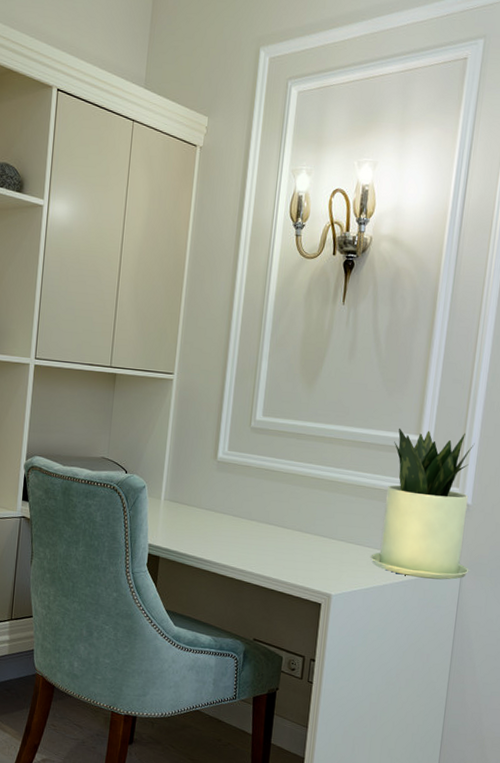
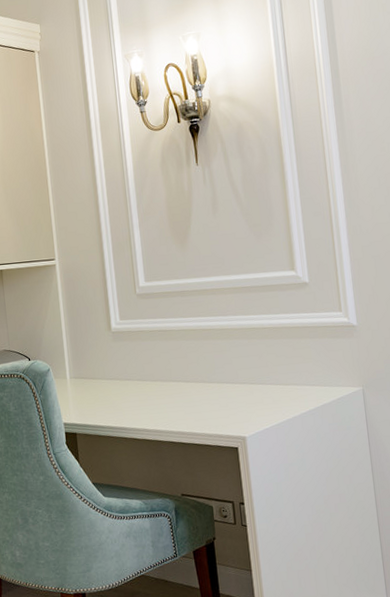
planter: present [371,428,475,580] -> none [272,259,370,405]

